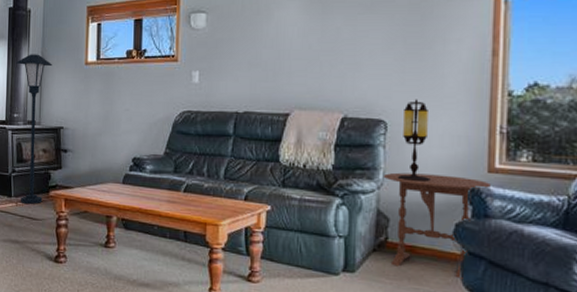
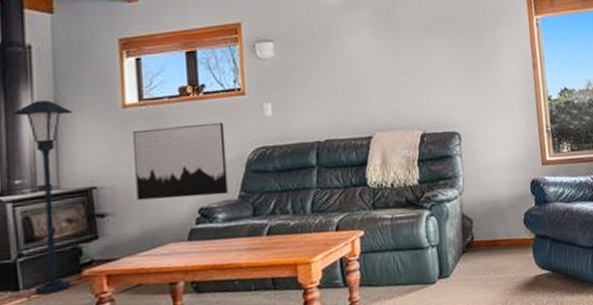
wall art: none [89,84,158,149] -> present [132,122,228,201]
table: present [383,172,491,279] -> none [462,172,545,263]
table lamp: present [397,99,430,182] -> none [473,110,501,184]

